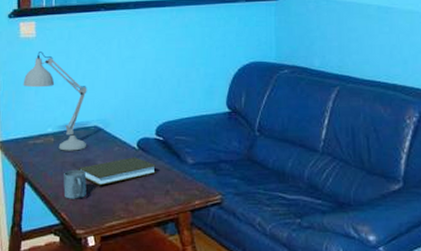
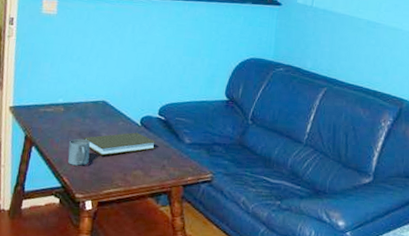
desk lamp: present [23,52,87,151] -> none [40,28,100,122]

